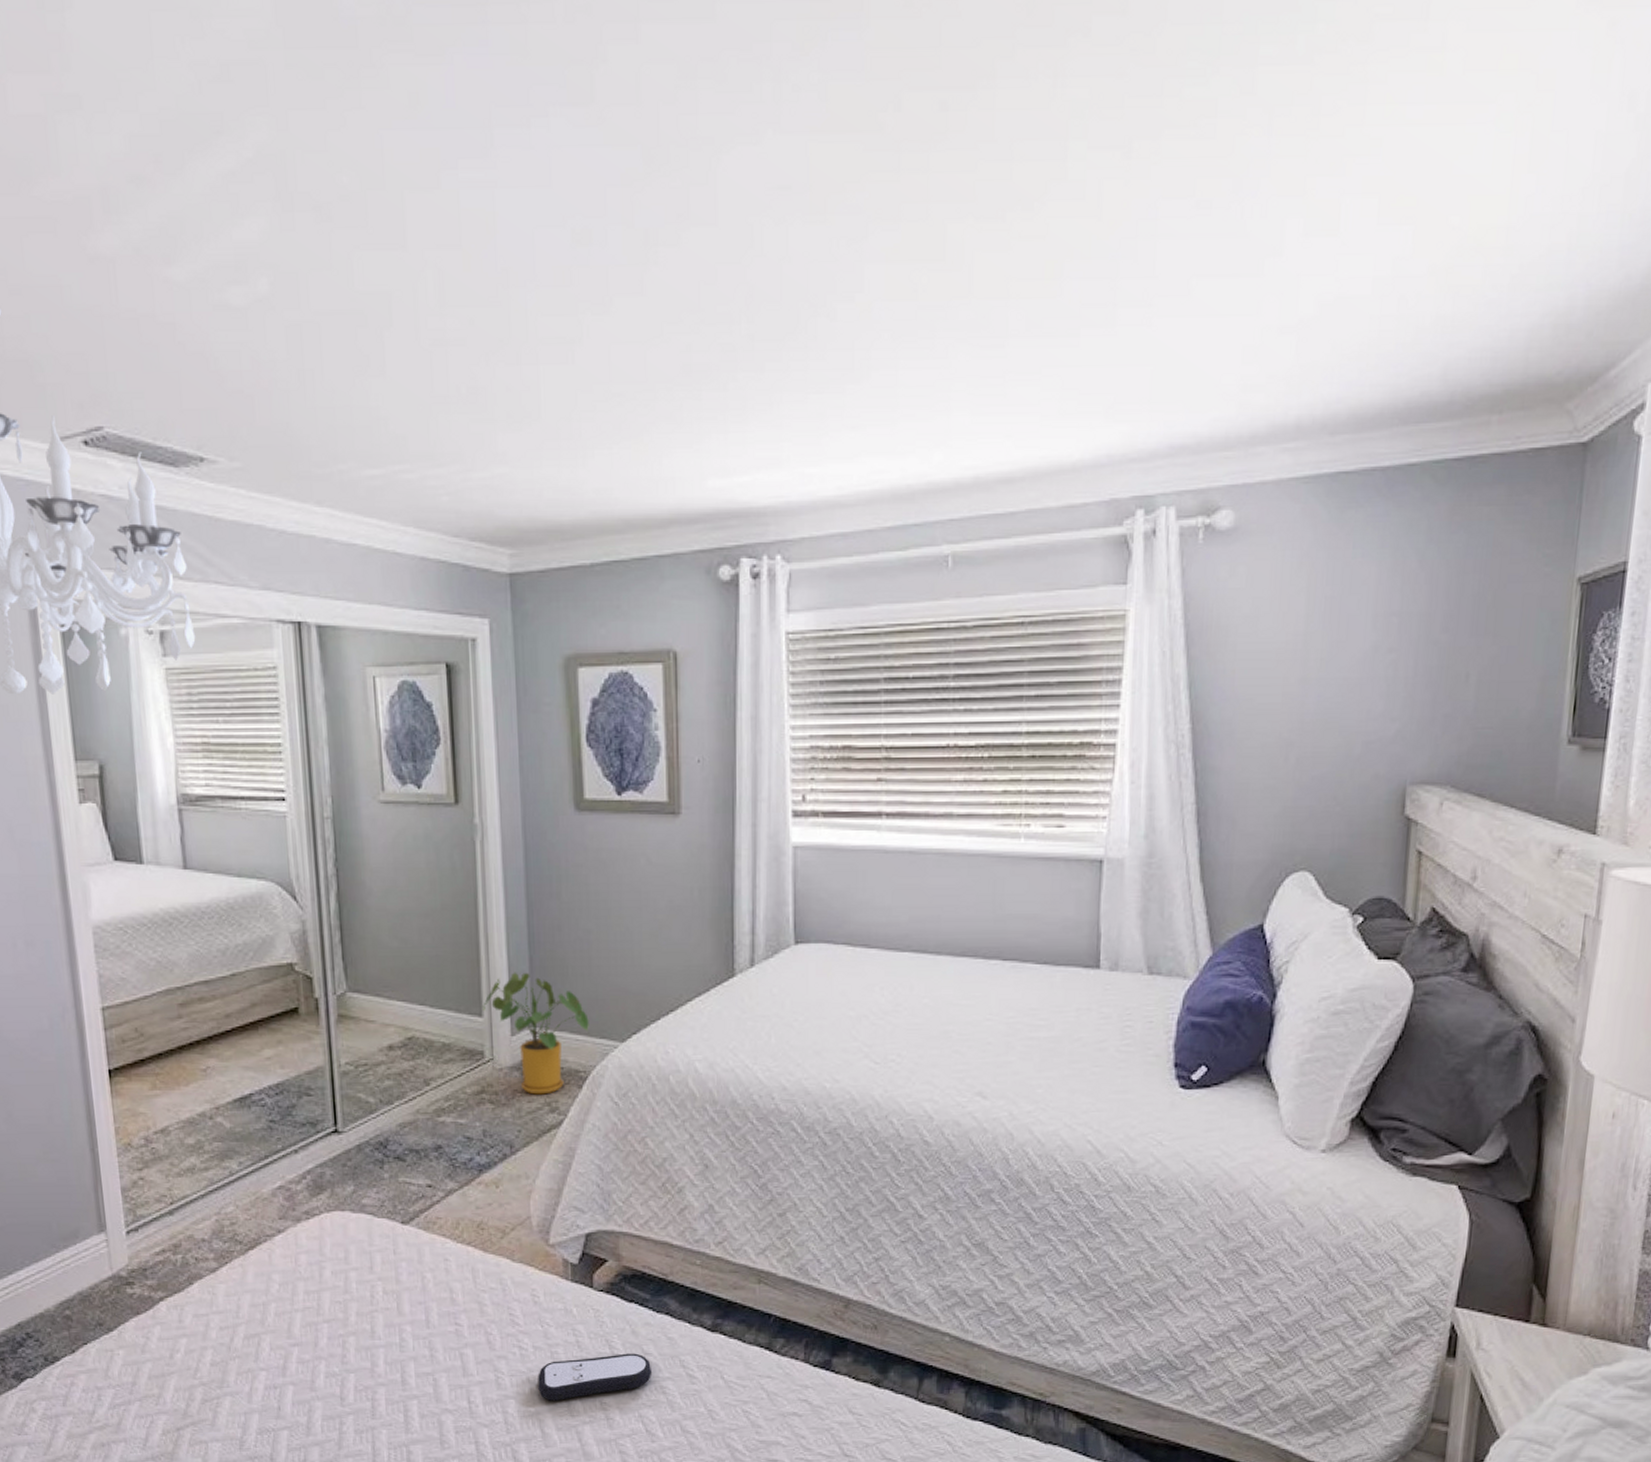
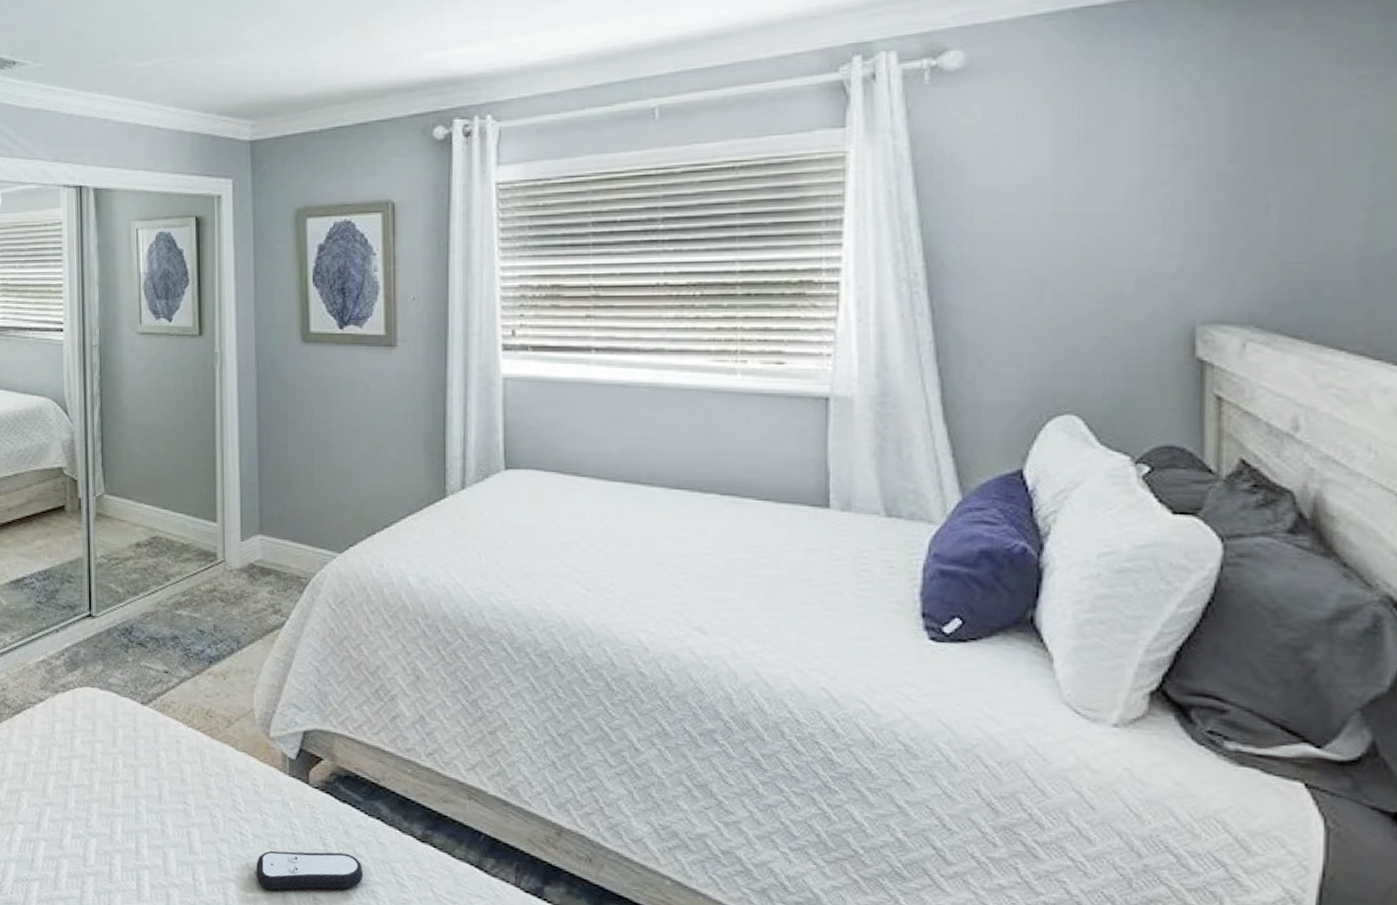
house plant: present [483,972,589,1095] -> none [217,484,310,597]

